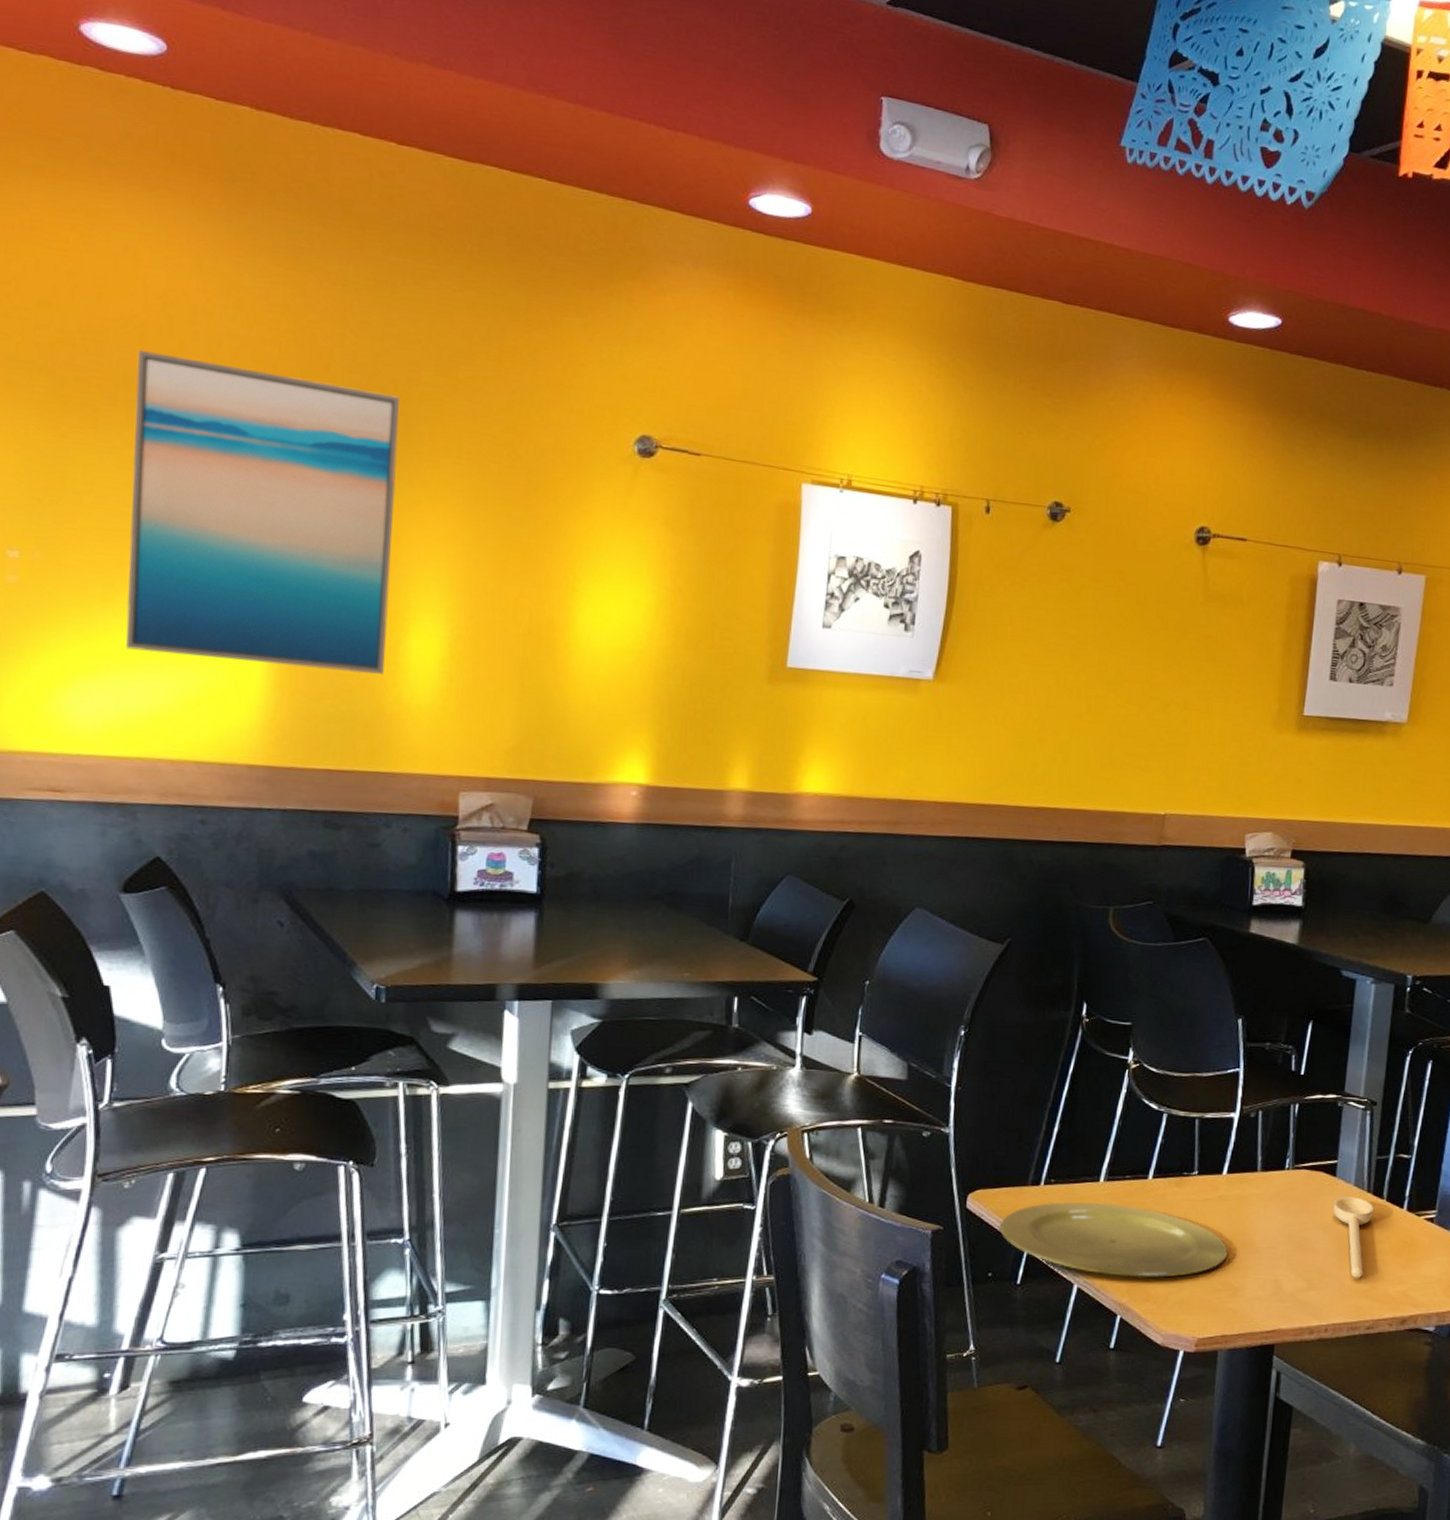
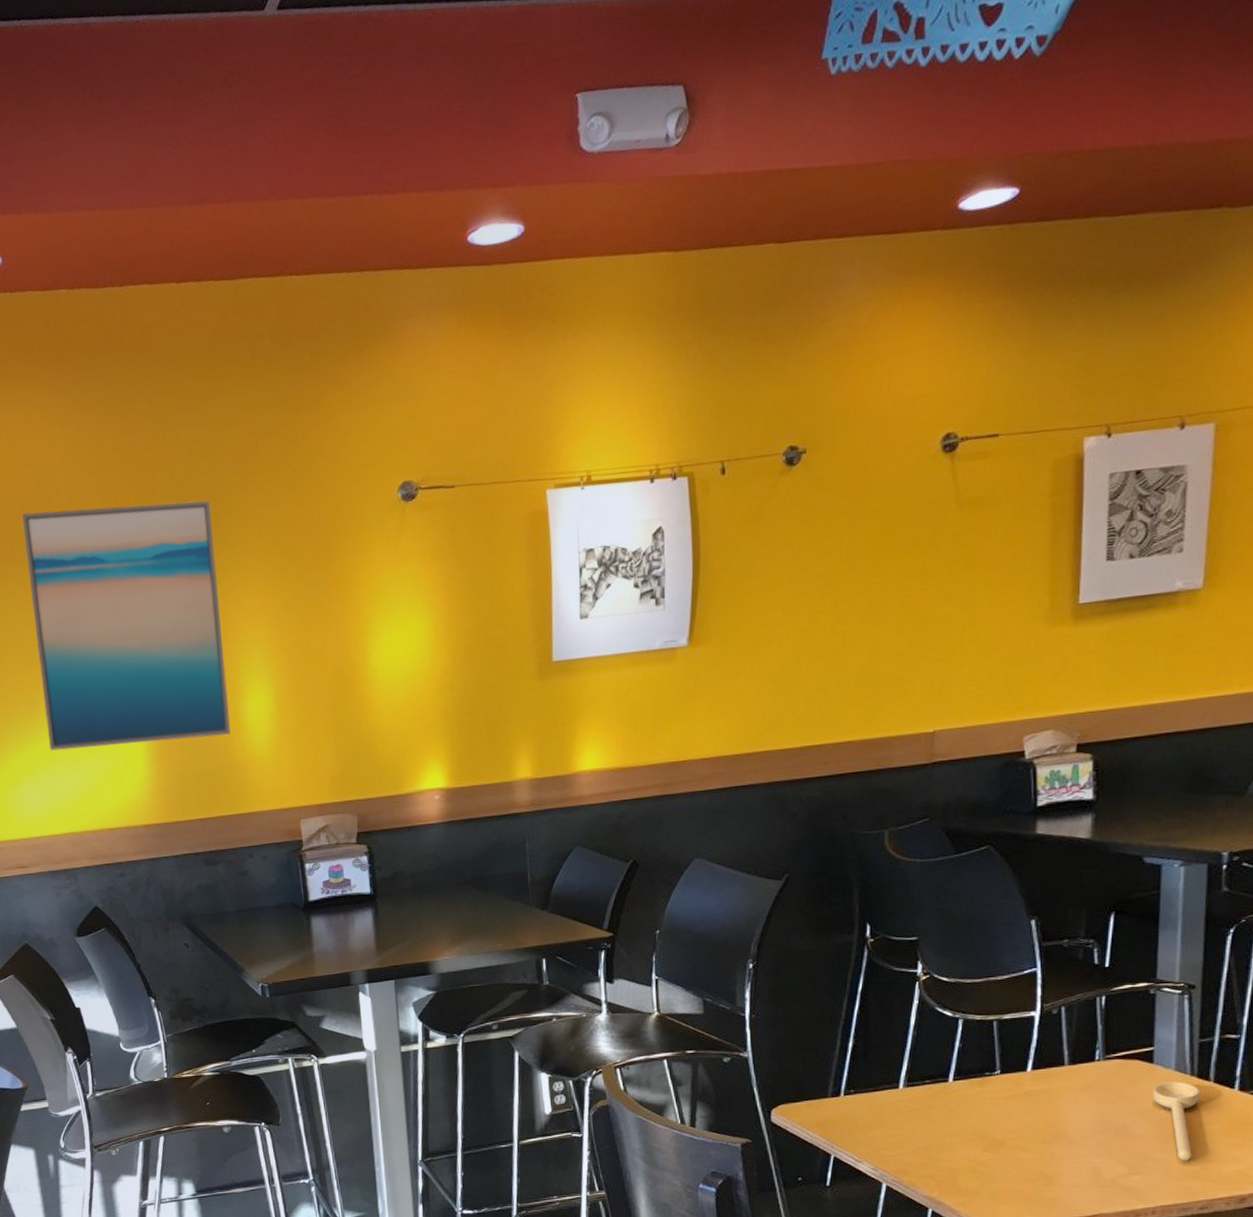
plate: present [999,1201,1228,1279] -> none [804,1107,1039,1174]

